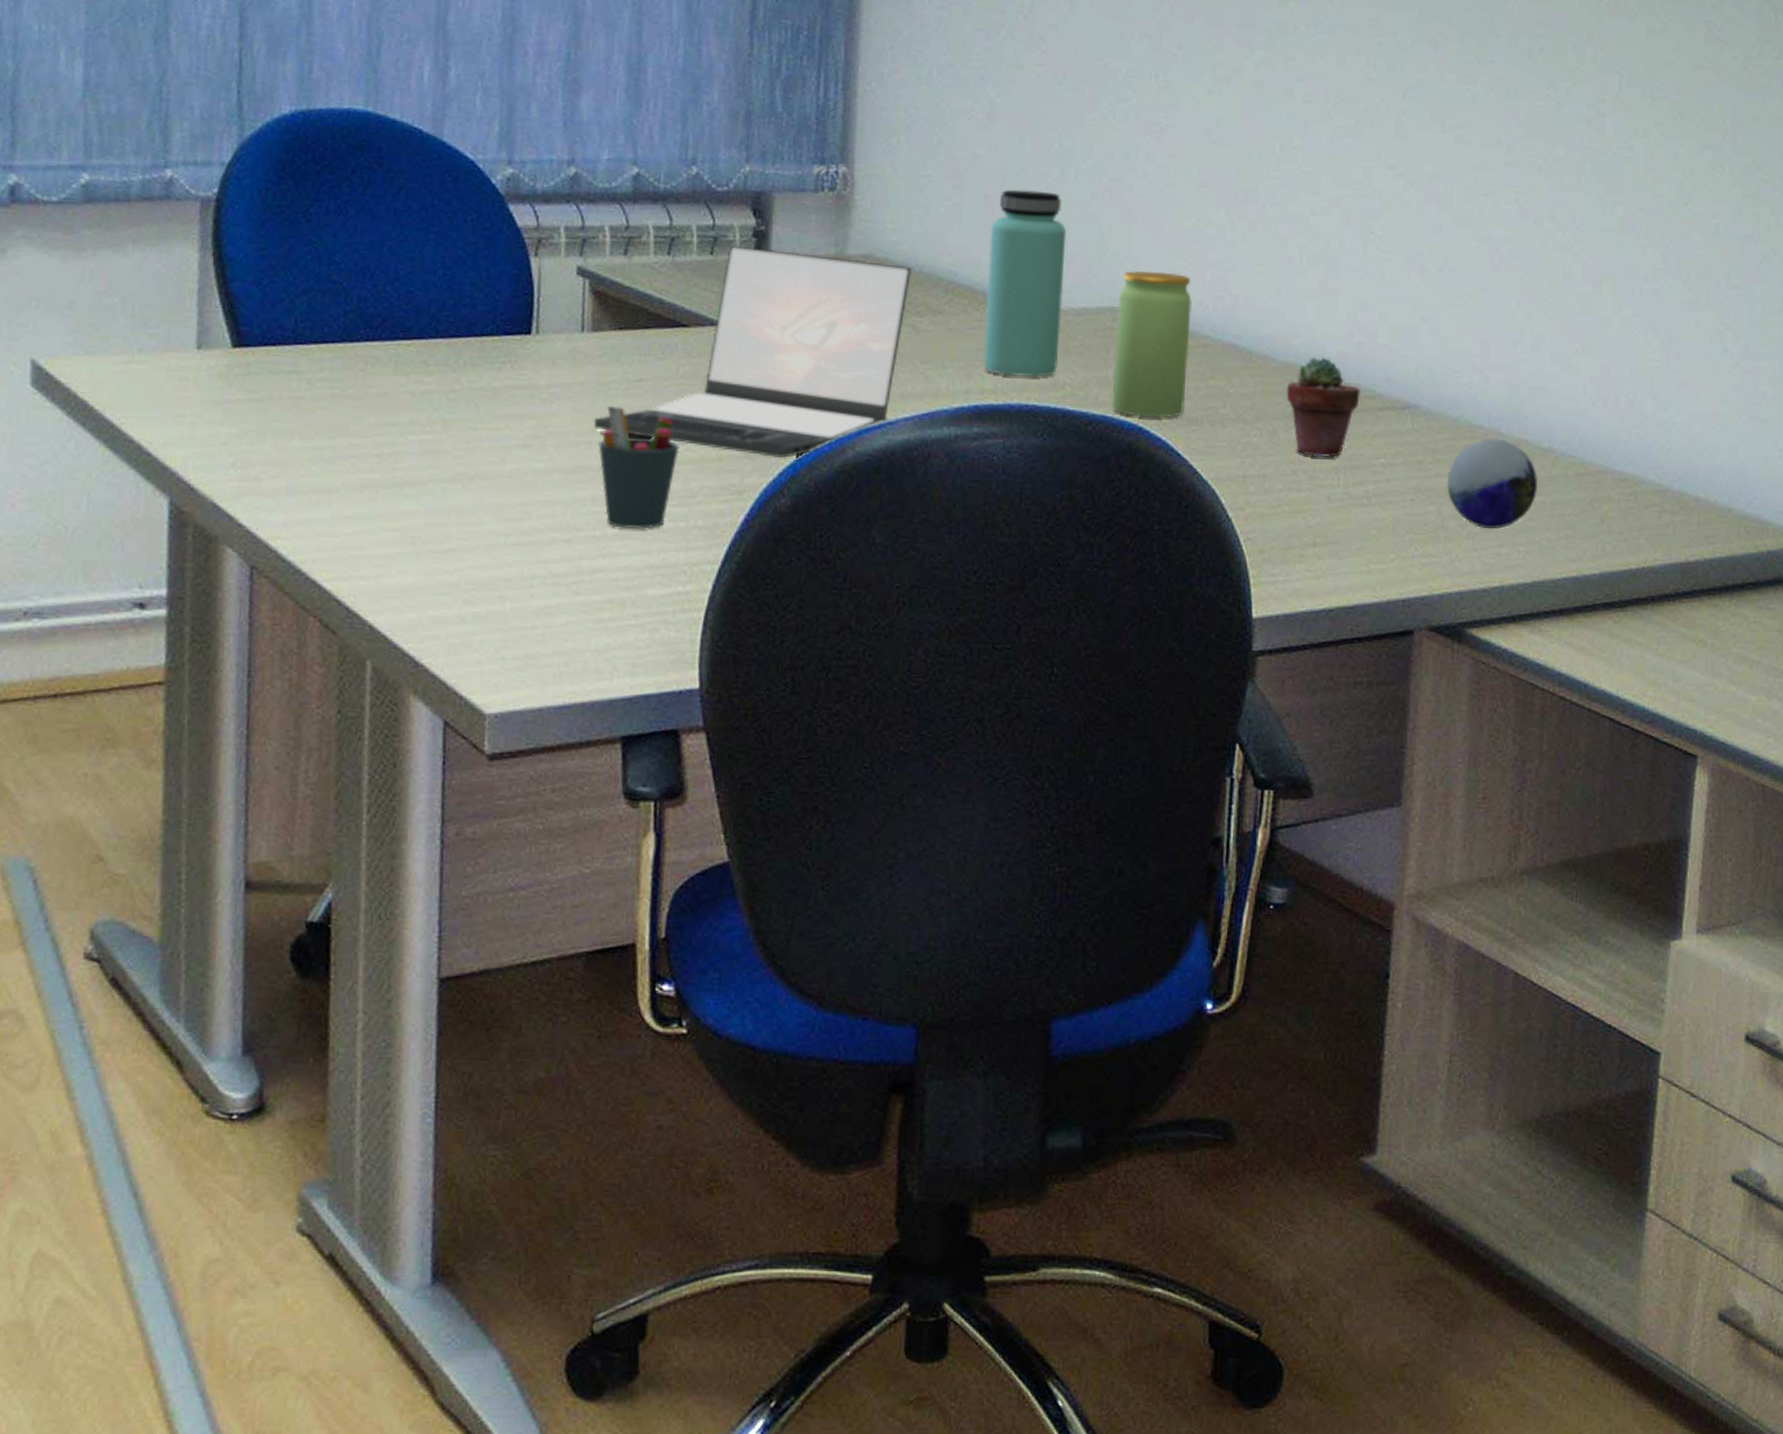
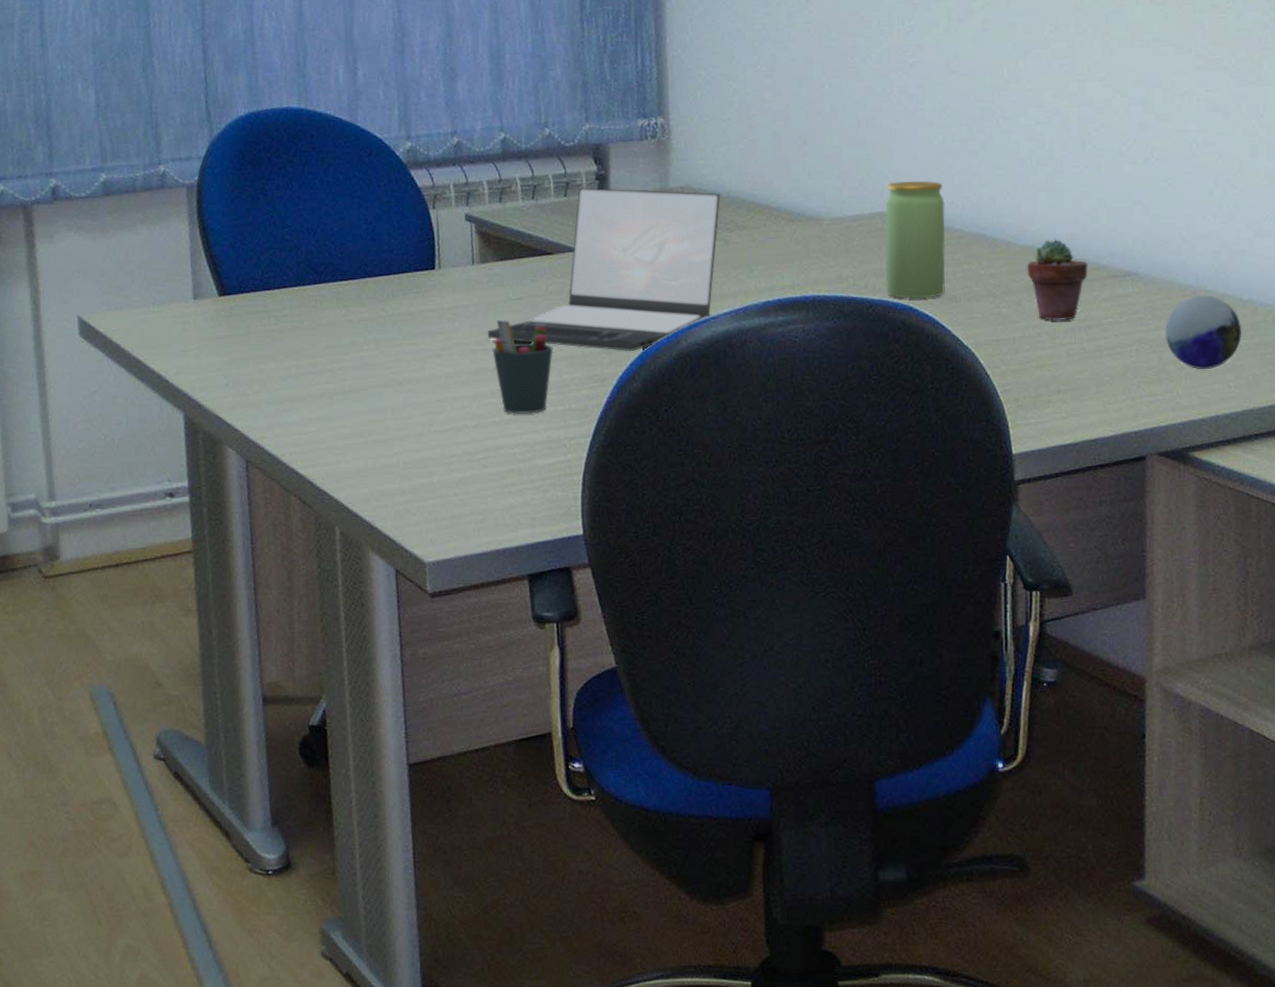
bottle: present [983,189,1067,377] -> none [780,124,842,274]

